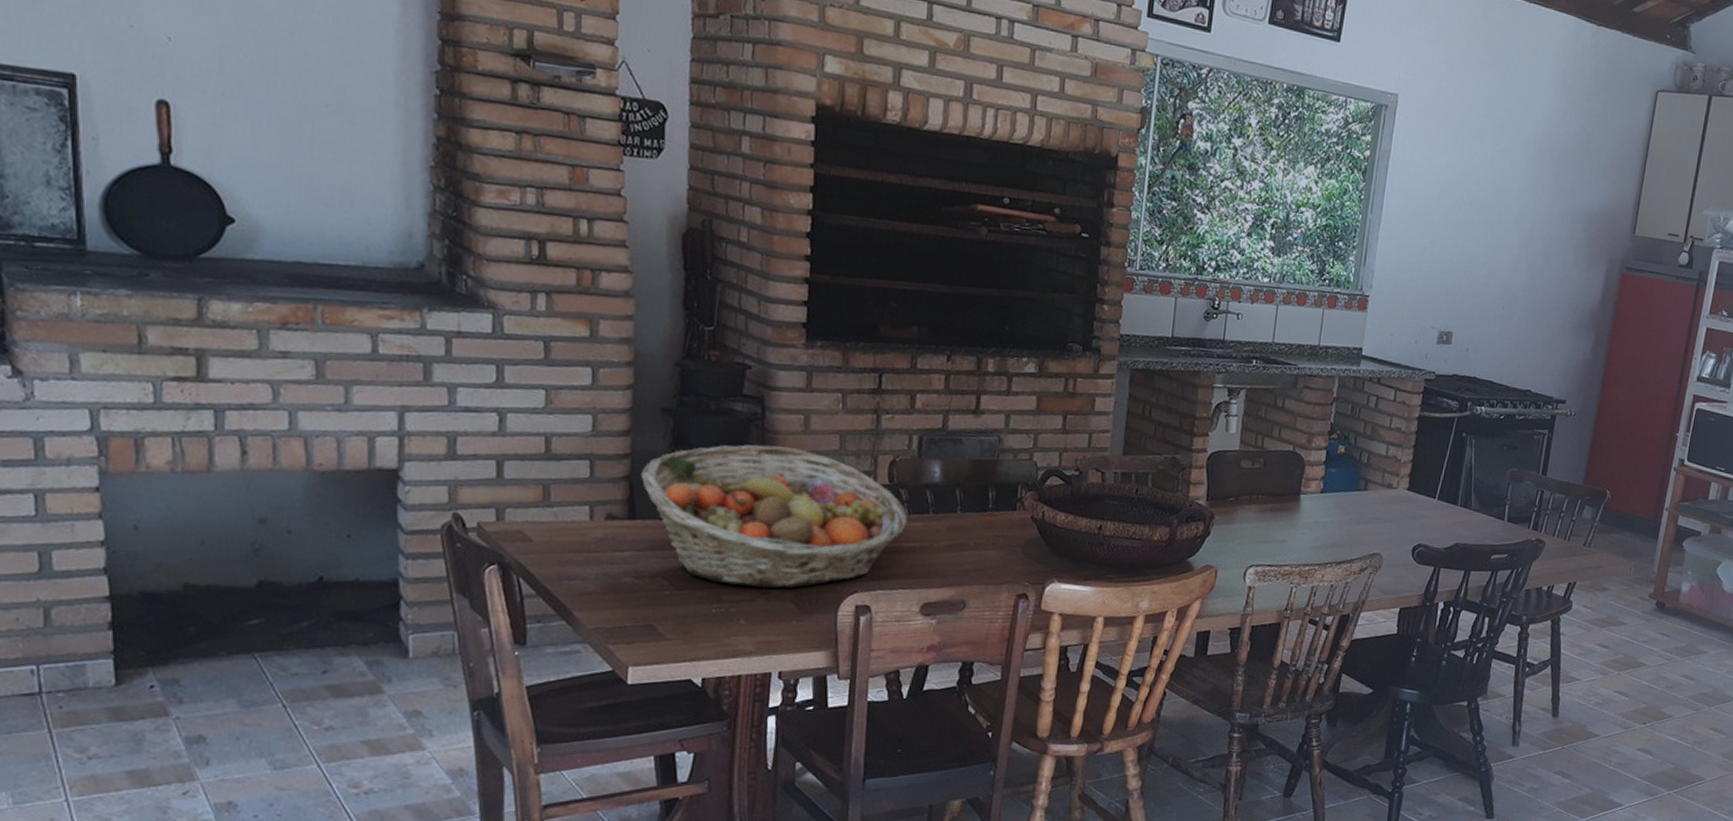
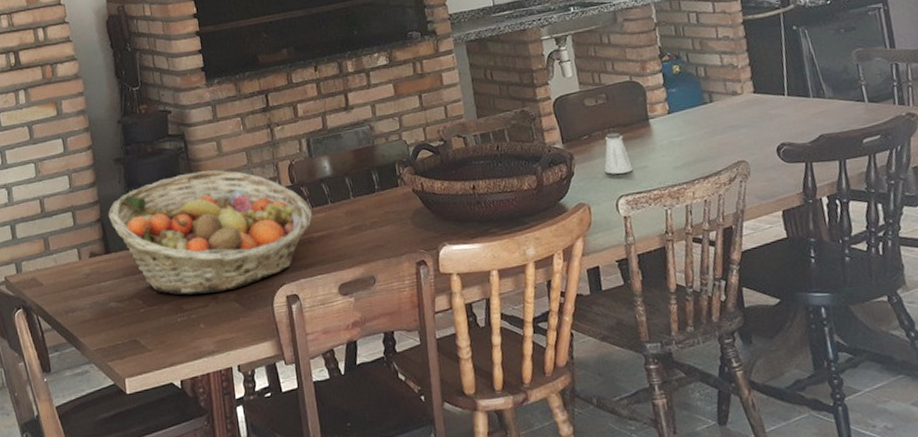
saltshaker: none [1242,500,1271,544] -> present [604,132,633,174]

